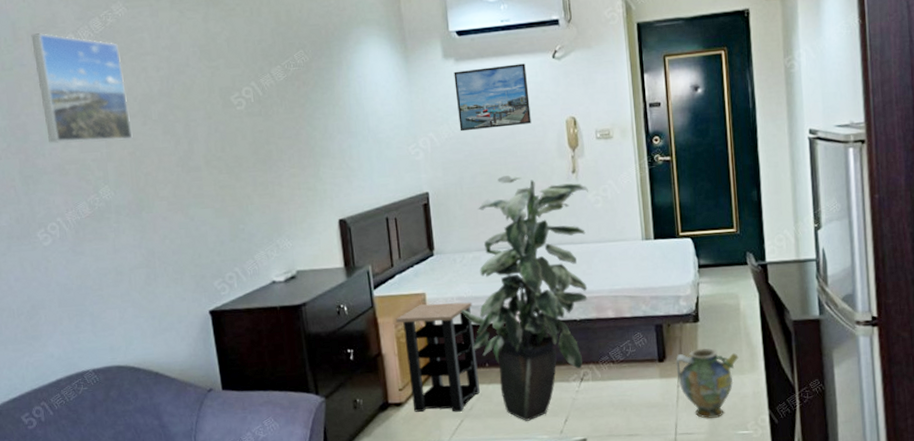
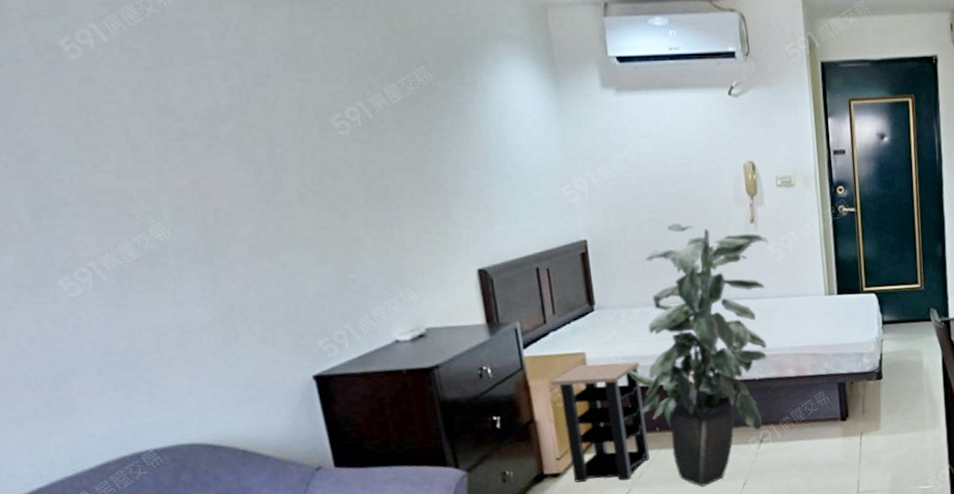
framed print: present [31,33,133,144] -> none [29,19,194,167]
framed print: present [453,63,531,132] -> none [614,99,705,173]
ceramic jug: present [676,348,739,419] -> none [858,405,921,476]

